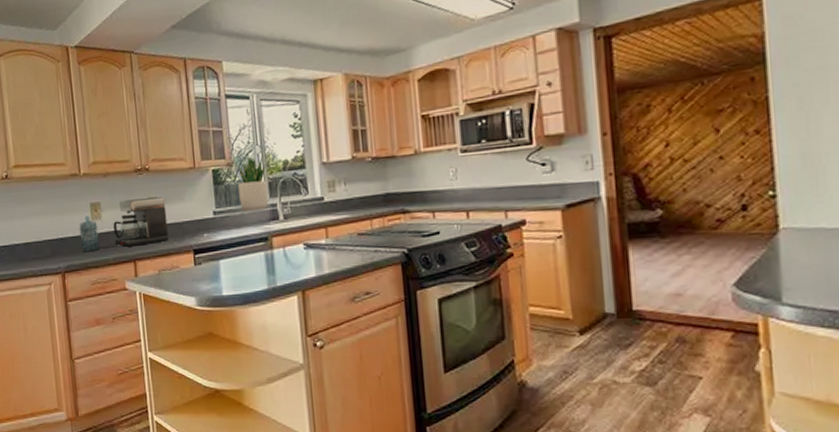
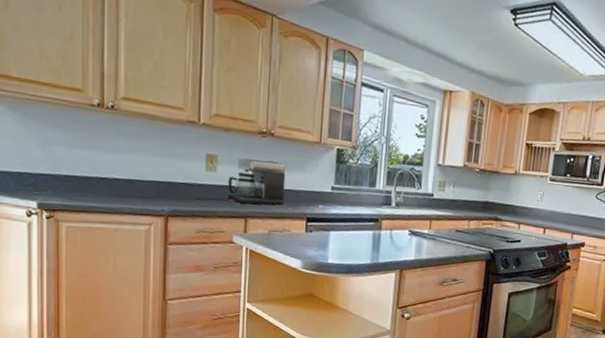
canister: present [79,215,100,252] -> none [190,165,211,201]
planter: present [238,154,268,212] -> none [358,143,388,195]

